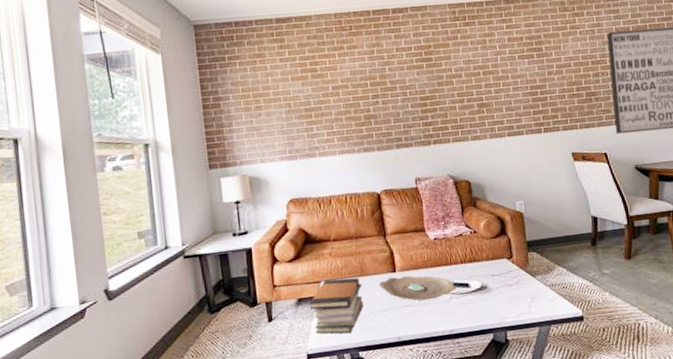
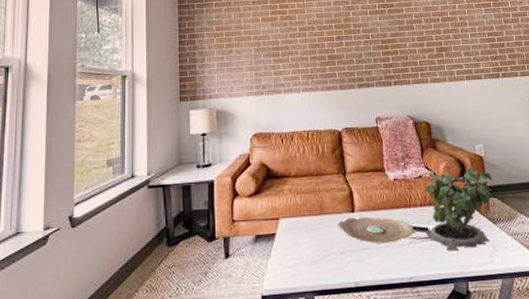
book stack: present [309,277,363,334] -> none [267,216,321,276]
potted plant: none [465,221,532,304] -> present [425,163,493,251]

